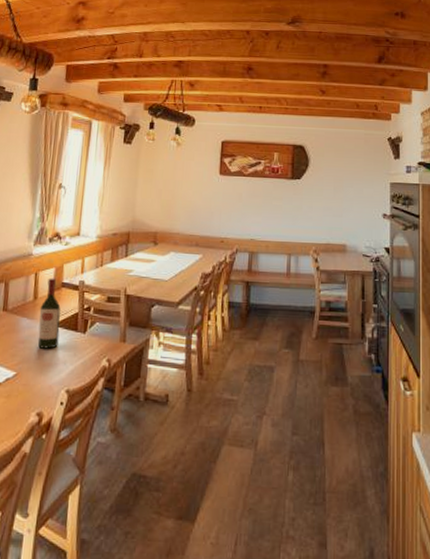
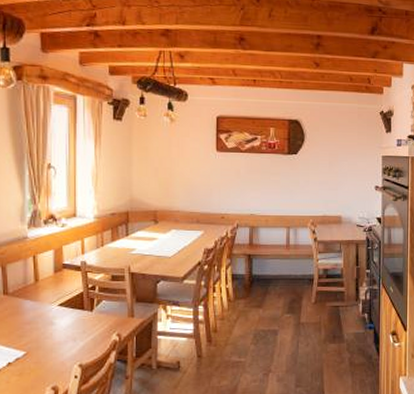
wine bottle: present [37,278,61,349] -> none [42,260,66,328]

